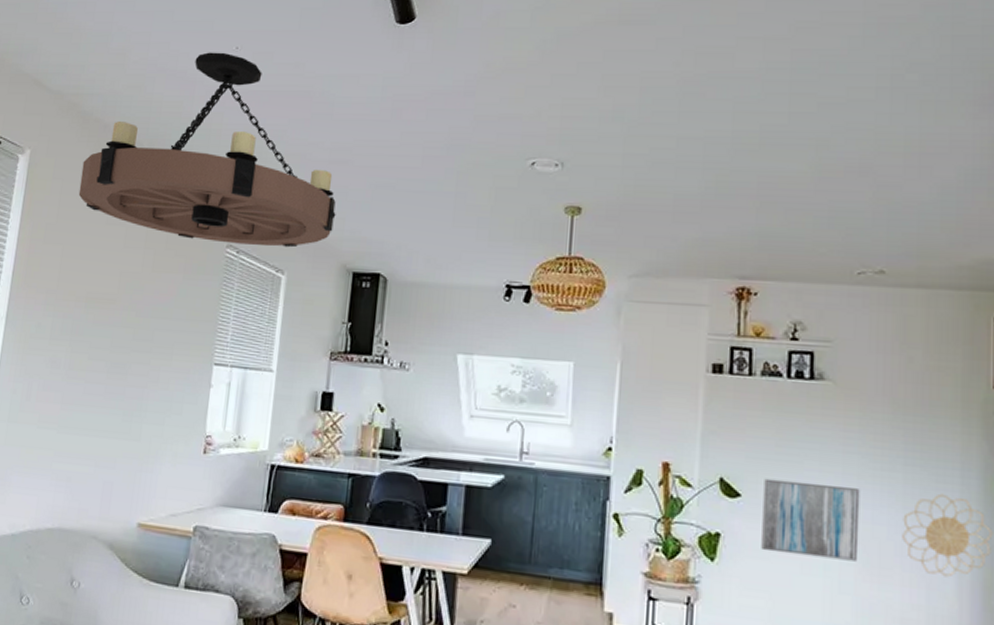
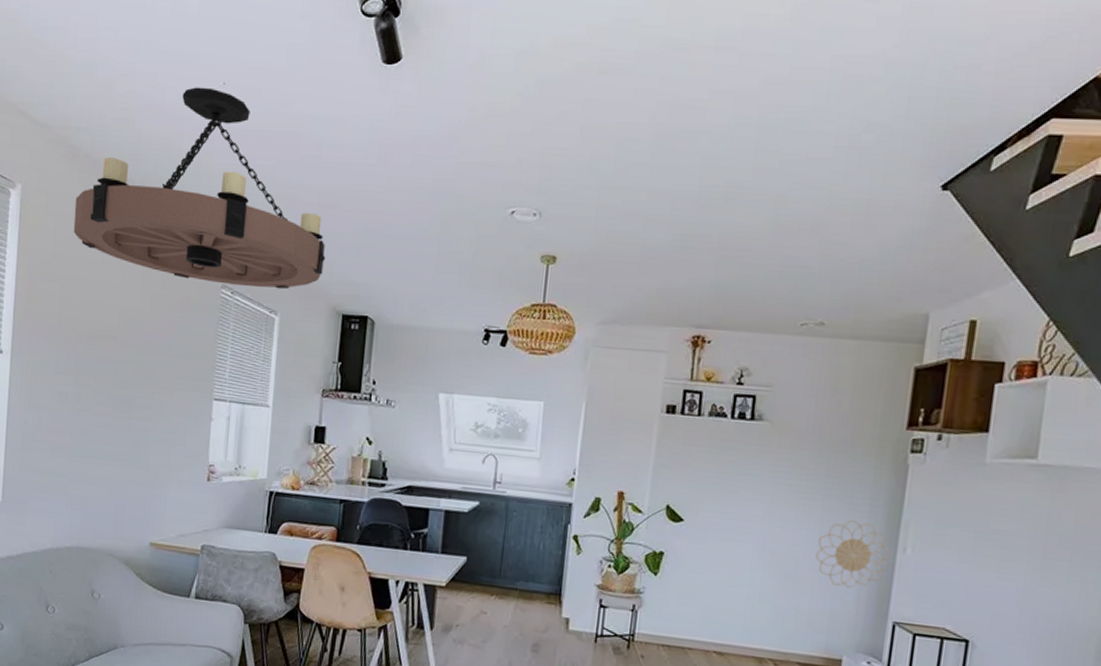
wall art: present [761,478,860,561] -> none [698,506,785,576]

